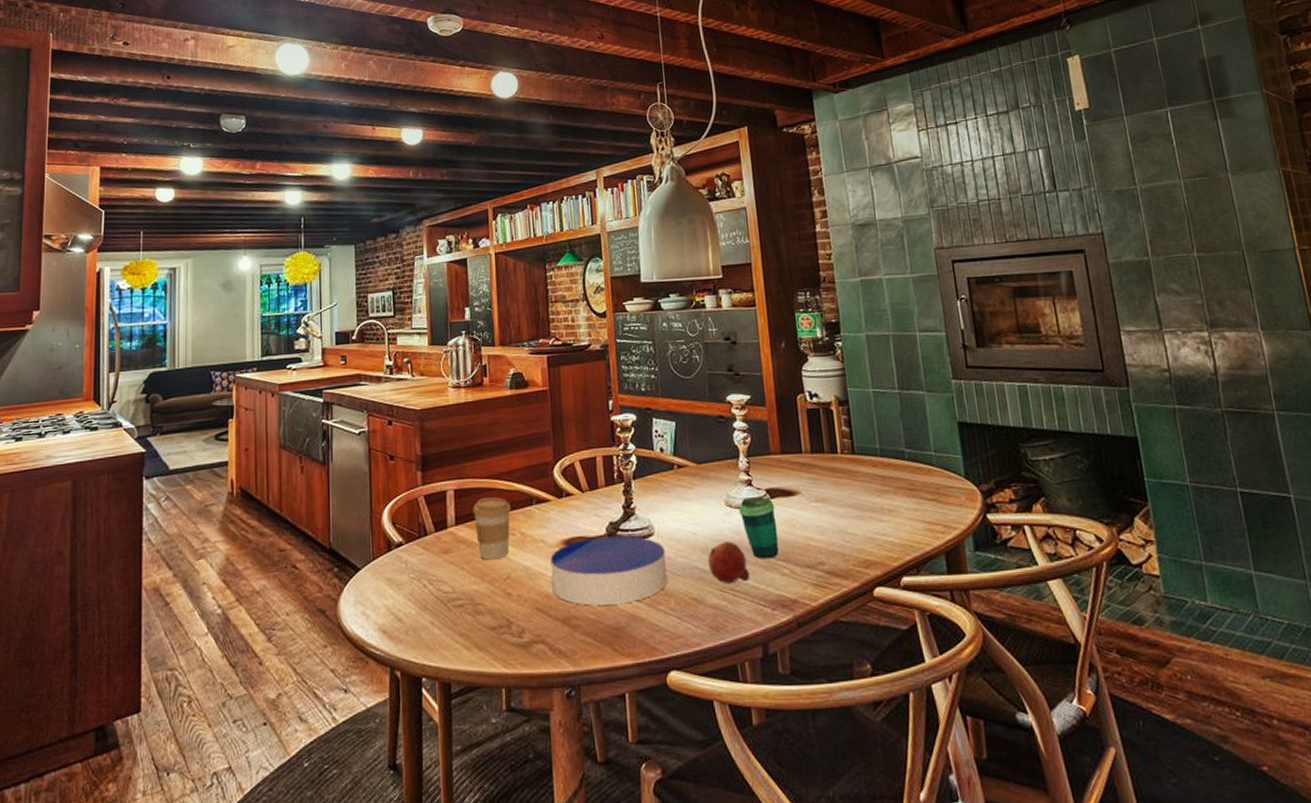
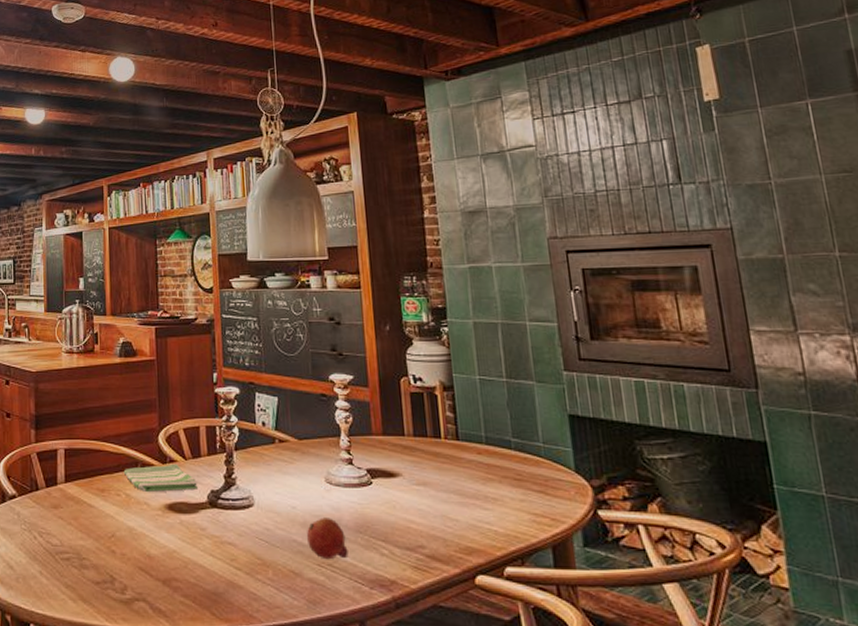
coffee cup: present [473,497,512,560] -> none [82,459,118,518]
dish towel: none [517,497,596,530] -> present [123,463,198,493]
coaster: present [550,535,668,606] -> none [153,504,267,570]
cup: present [738,497,780,559] -> none [339,476,379,538]

